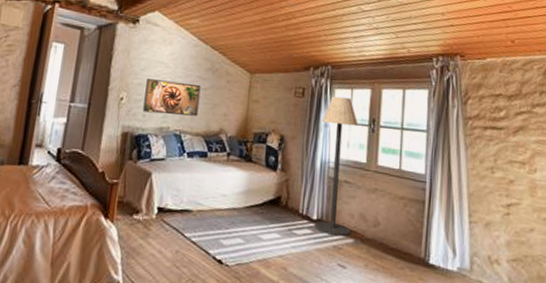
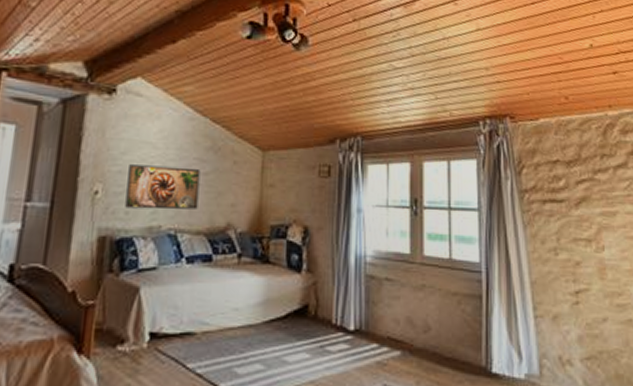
floor lamp: present [314,96,358,237] -> none [352,173,398,350]

